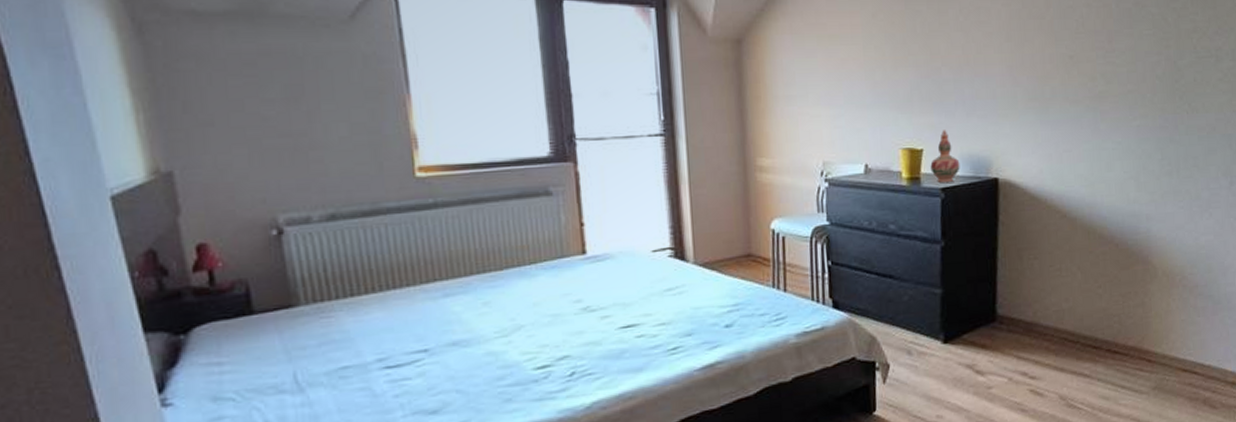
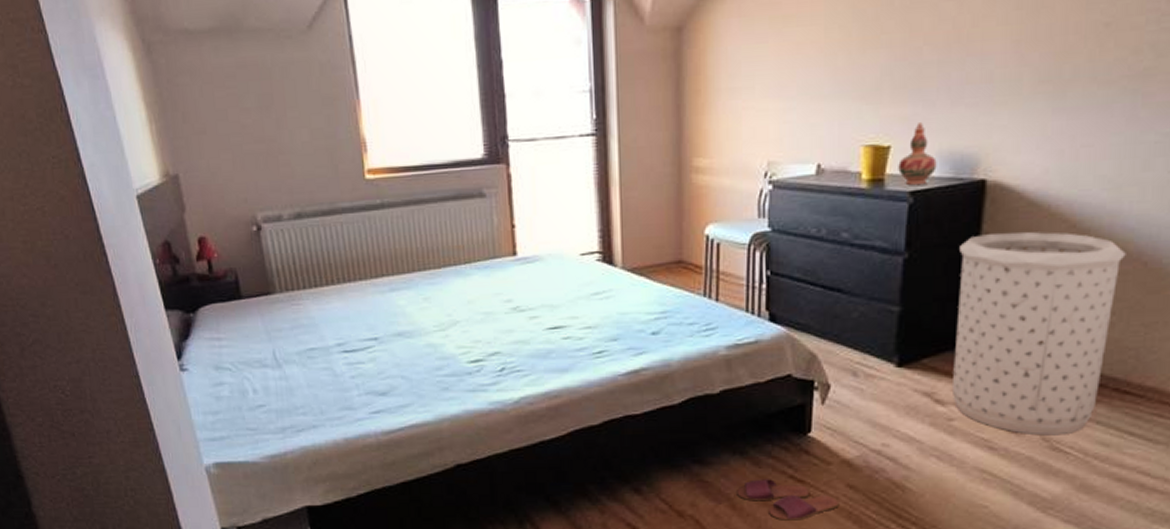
laundry basket: none [983,220,1103,395] -> present [951,231,1126,436]

